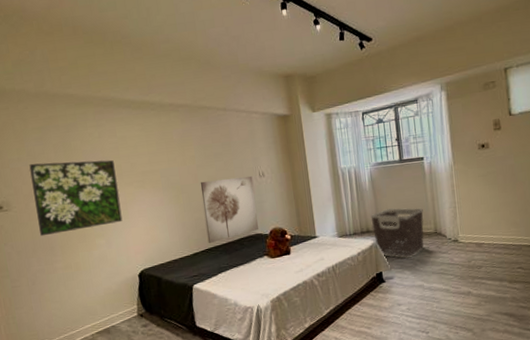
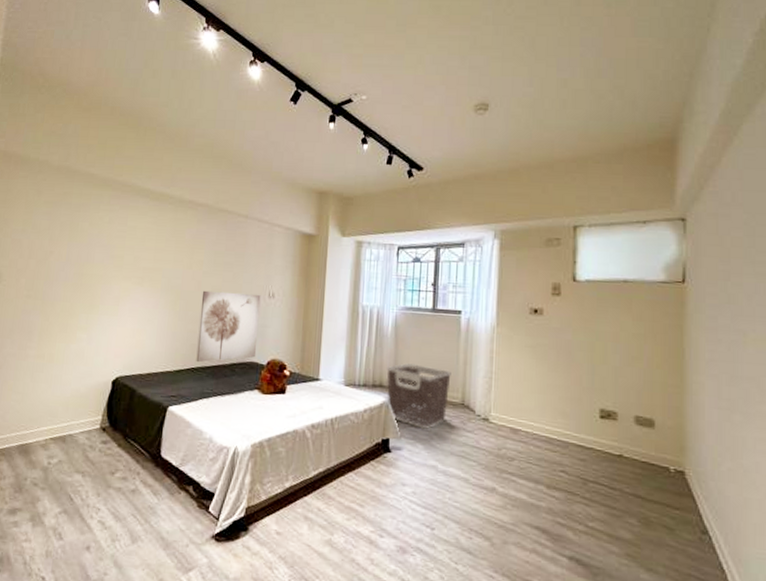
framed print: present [29,160,123,237] -> none [22,237,117,318]

